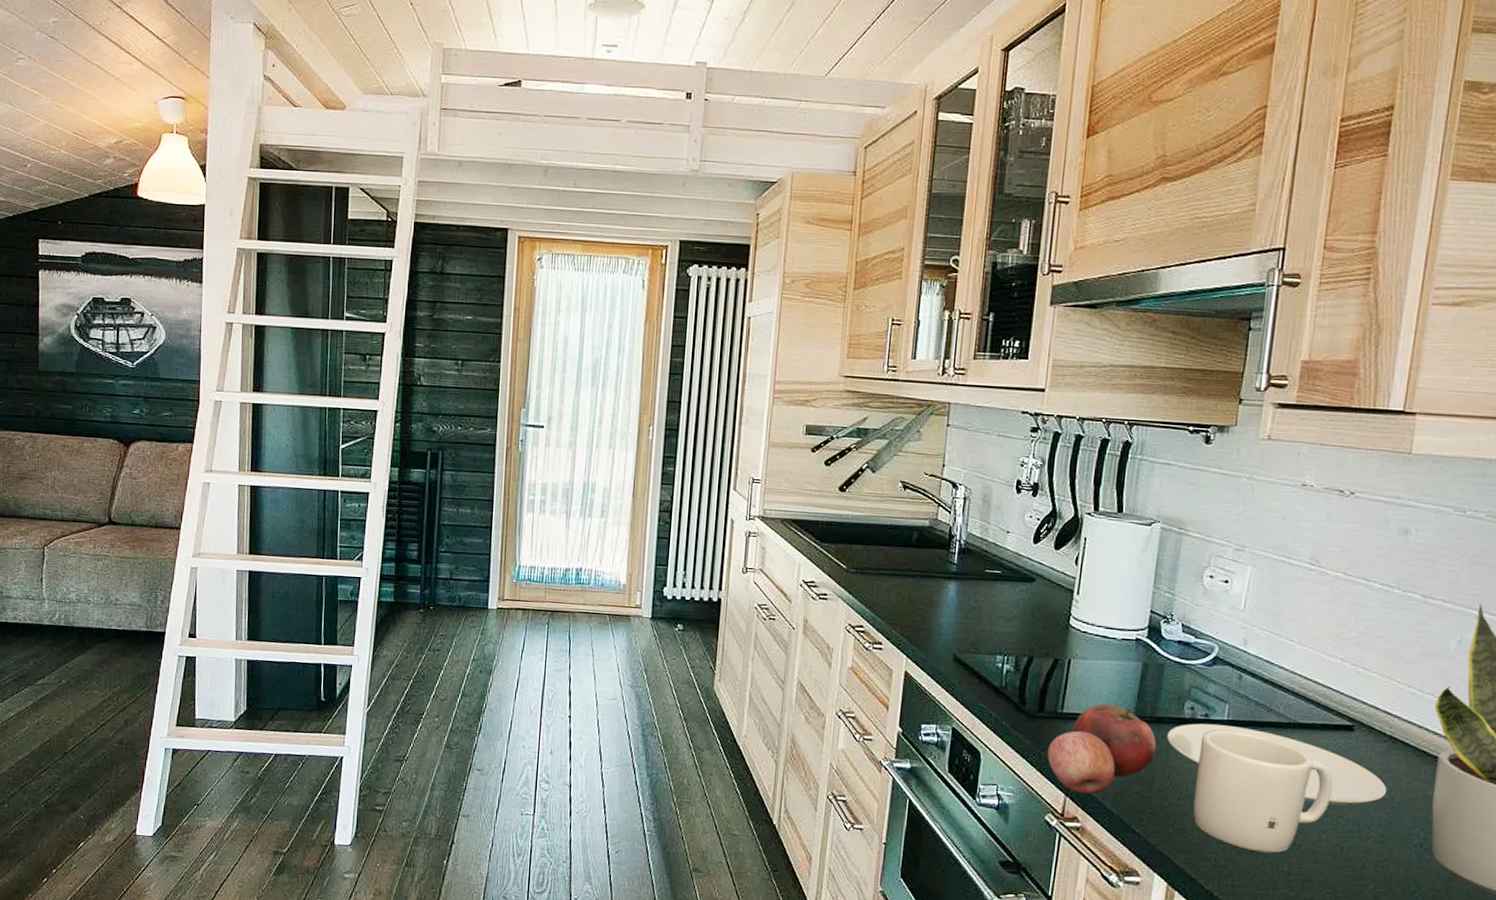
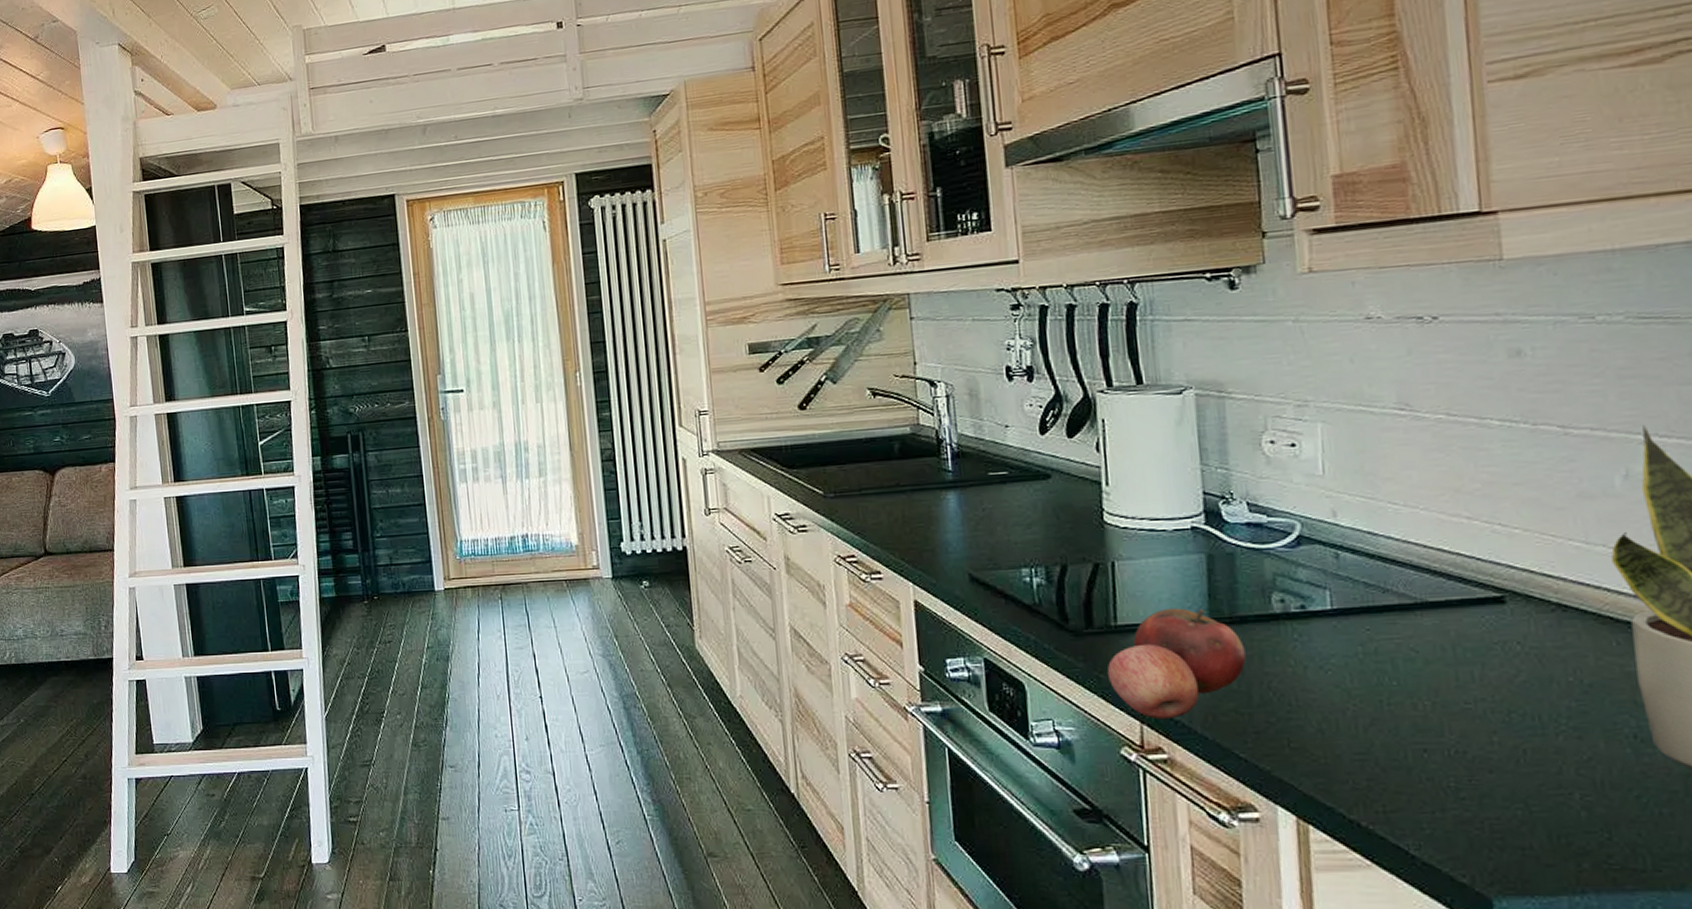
plate: present [1167,723,1387,806] -> none [1256,615,1570,697]
mug: present [1193,729,1333,854] -> none [1301,620,1494,766]

